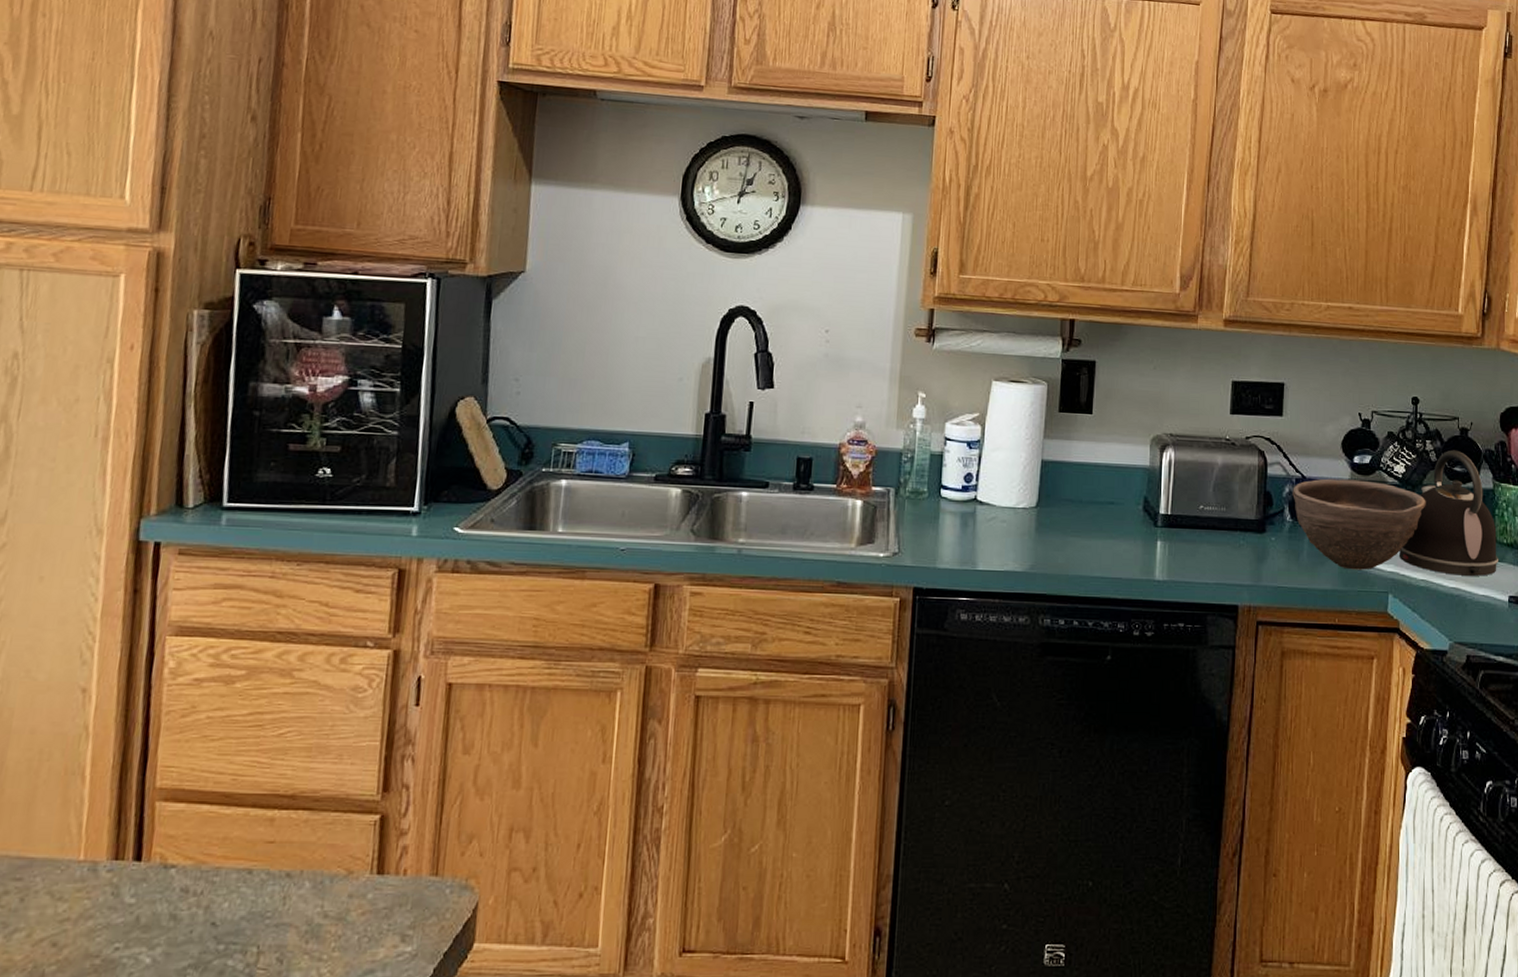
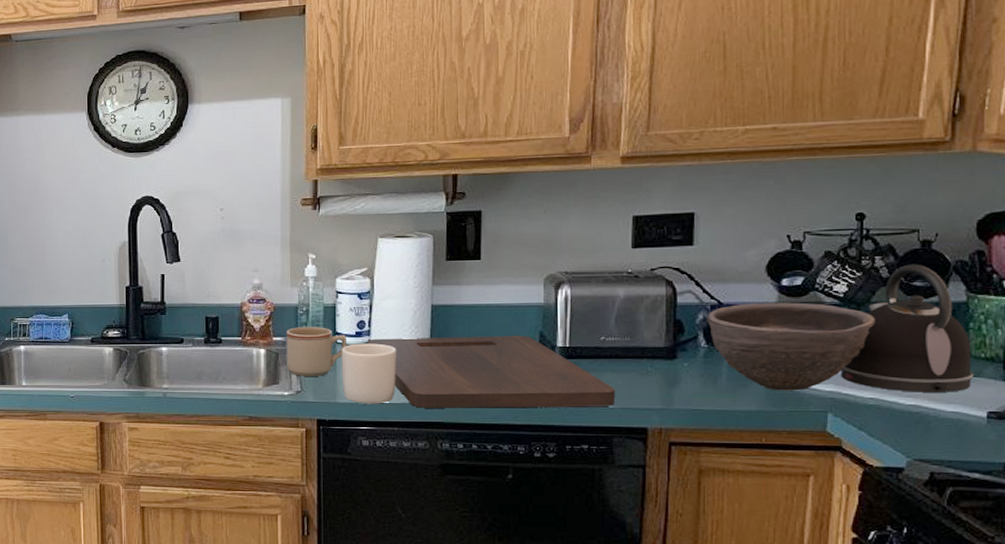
mug: none [884,476,953,536] -> present [286,327,348,376]
mug: none [943,499,1004,571] -> present [341,343,397,404]
cutting board: none [973,494,1211,582] -> present [367,336,616,408]

